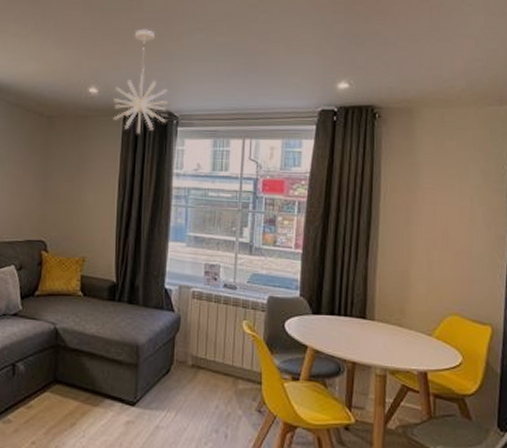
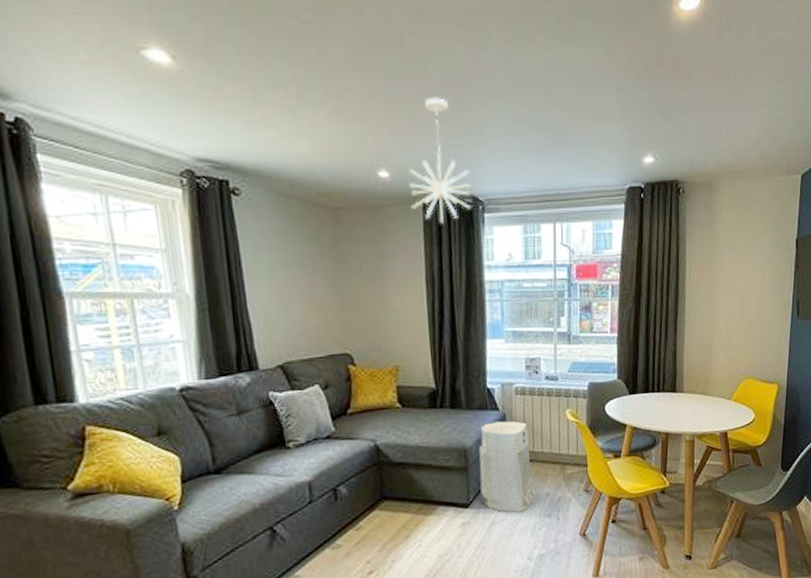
air purifier: none [148,323,203,422] -> present [479,421,535,513]

